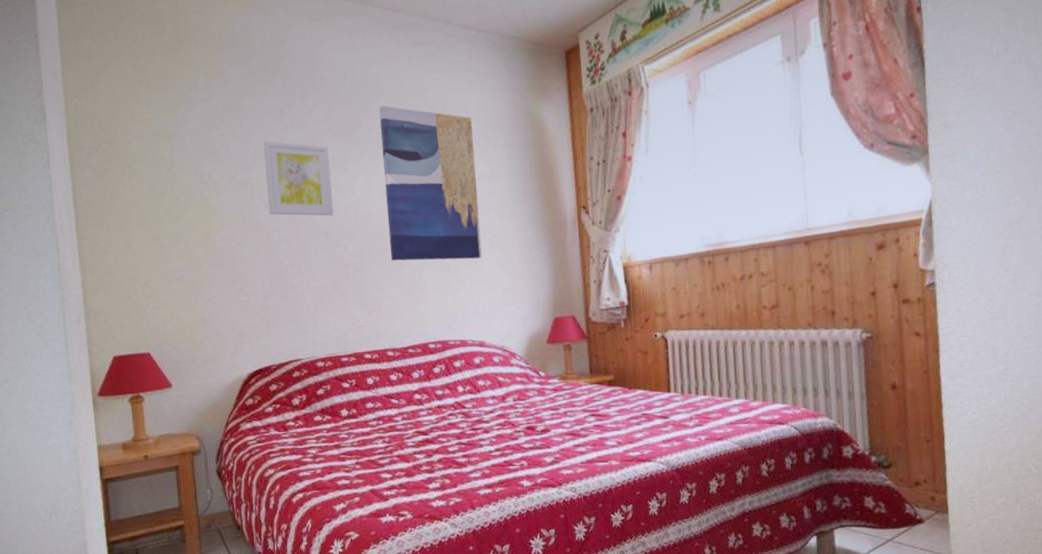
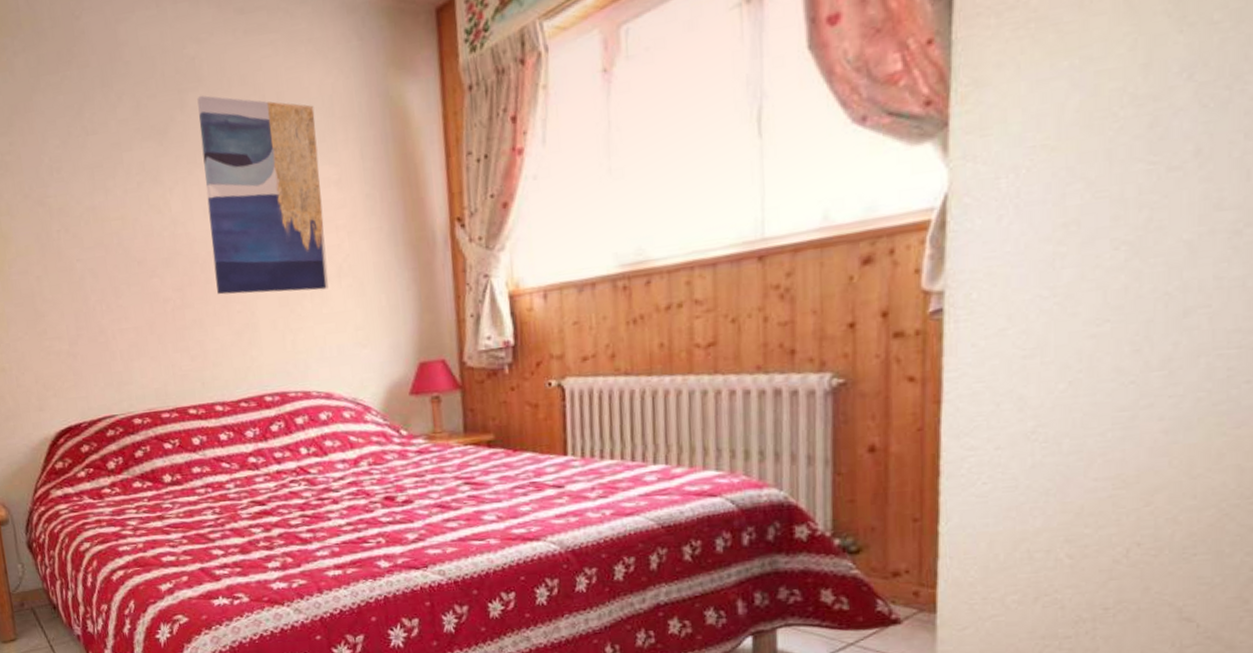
wall art: present [263,141,334,216] -> none [60,148,147,241]

